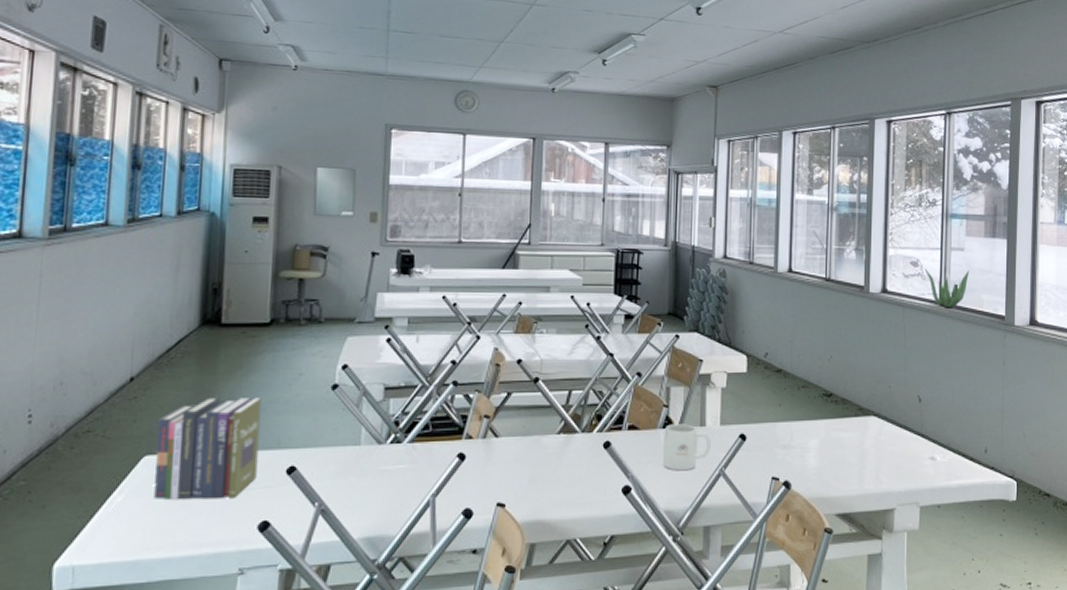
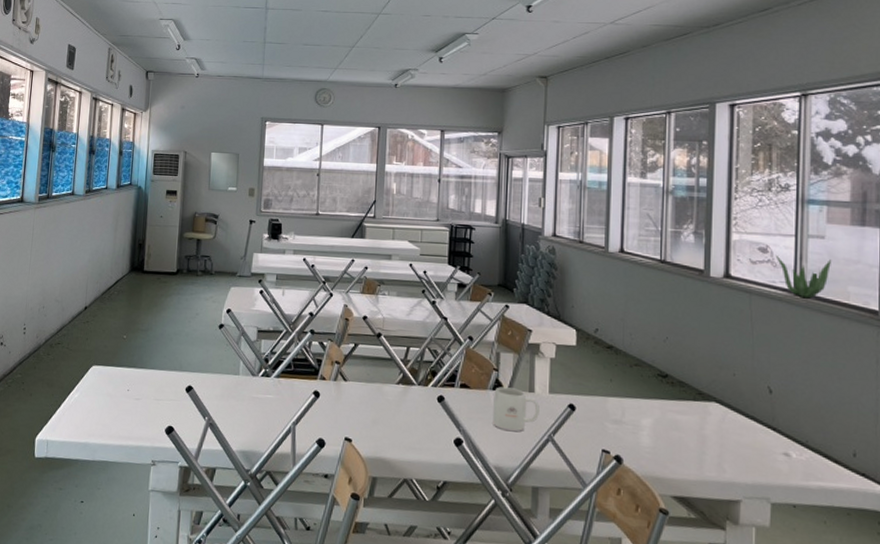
books: present [154,396,262,500] -> none [98,325,170,406]

